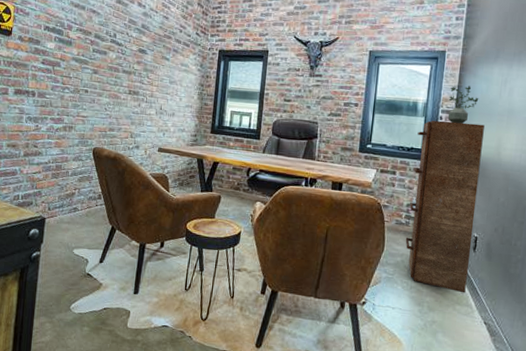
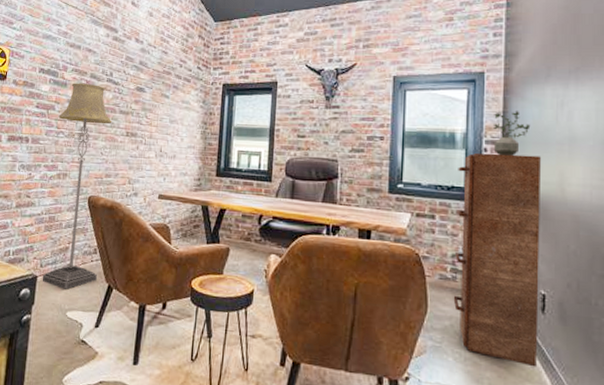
floor lamp: none [50,42,116,230] -> present [42,83,112,290]

